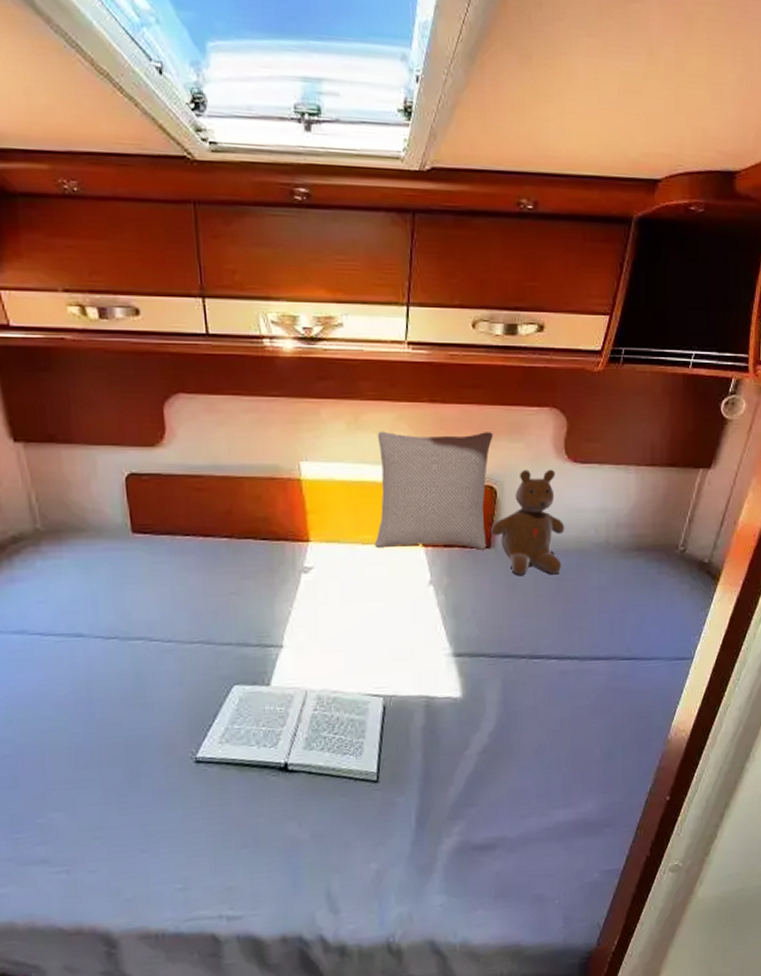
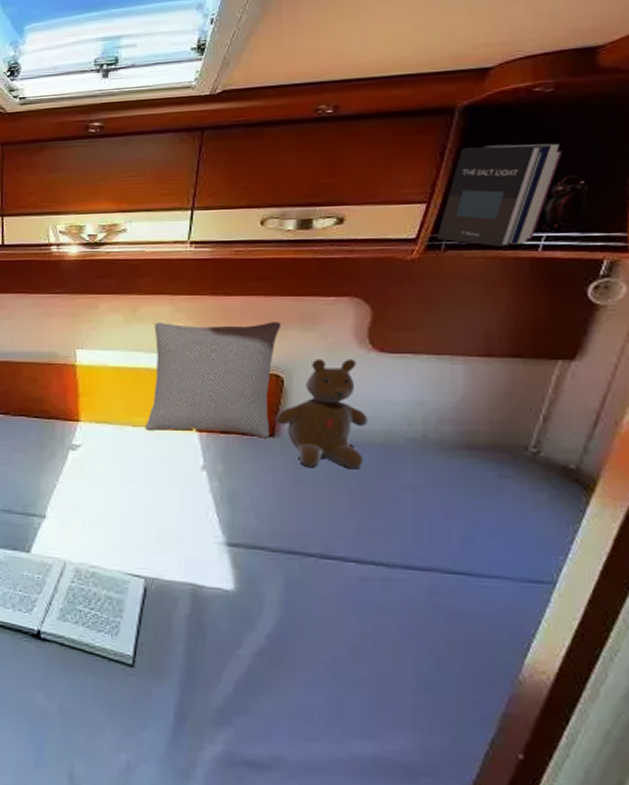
books: none [616,261,708,362] -> present [435,143,562,247]
alarm clock: none [690,296,724,348] -> present [538,174,588,229]

